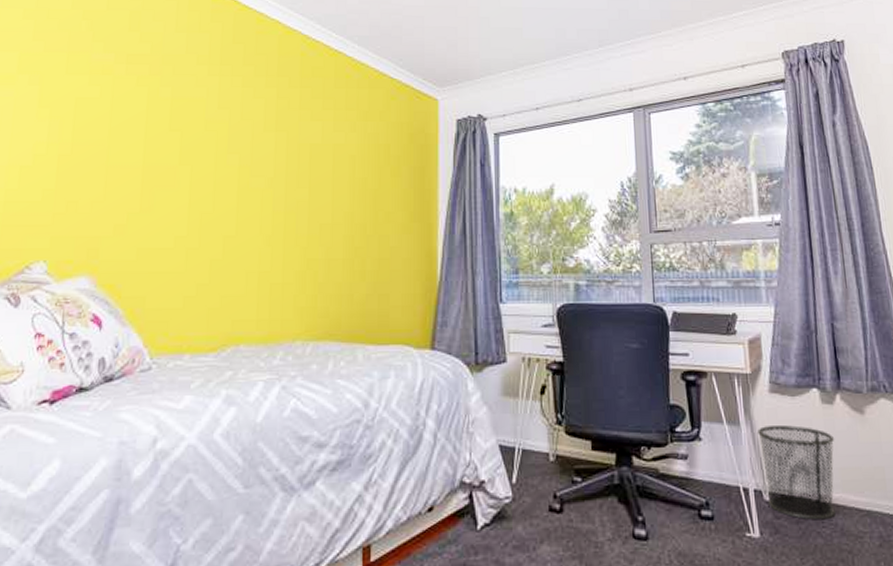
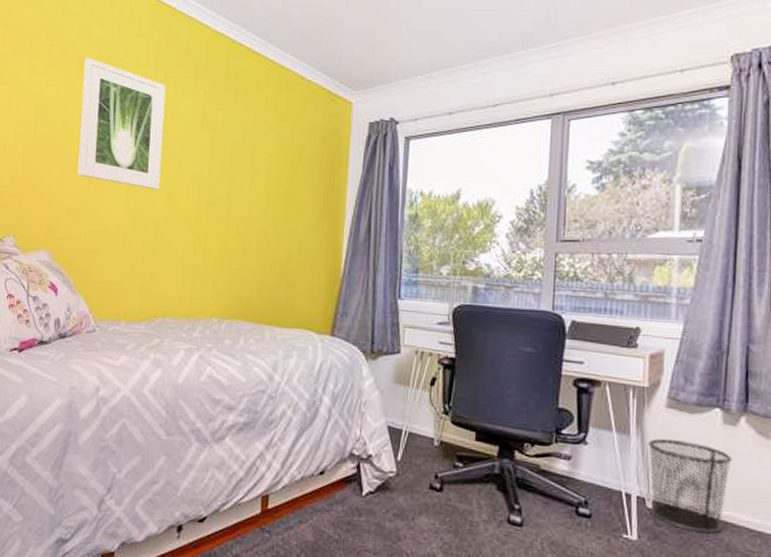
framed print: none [127,54,233,199] -> present [77,57,166,190]

